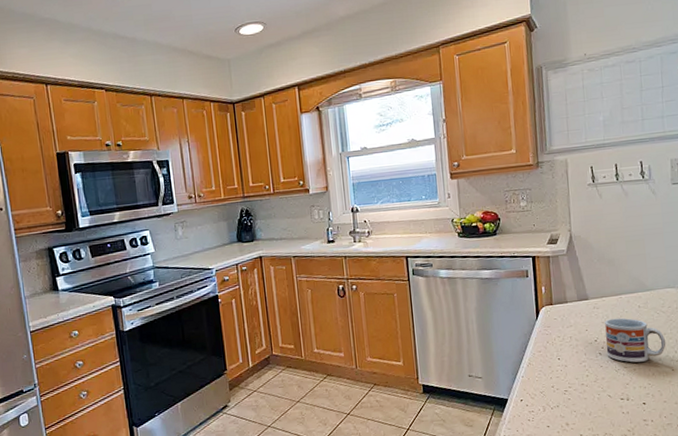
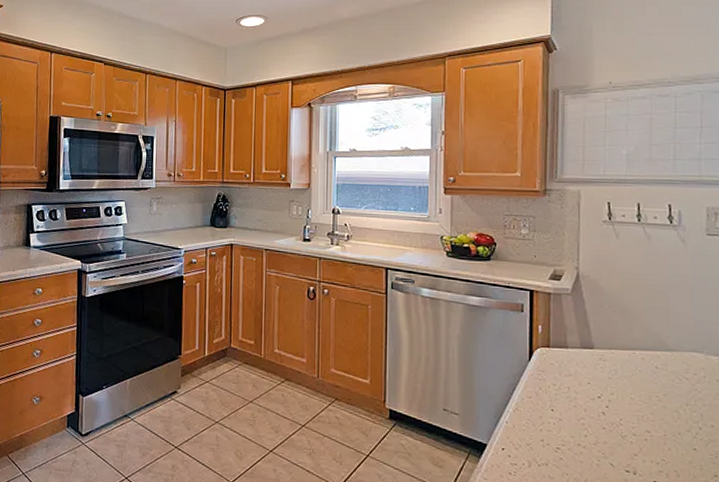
cup: present [605,318,666,363] -> none [611,375,688,433]

